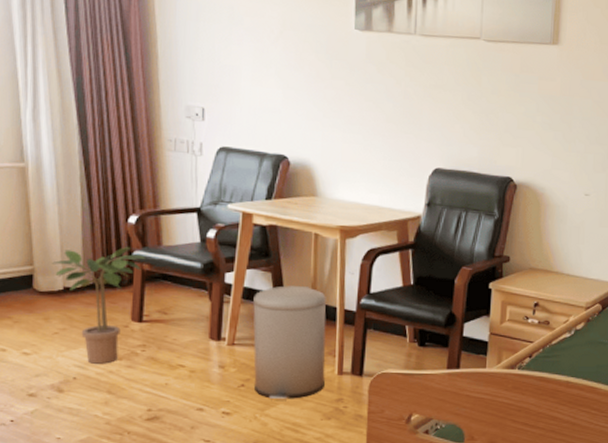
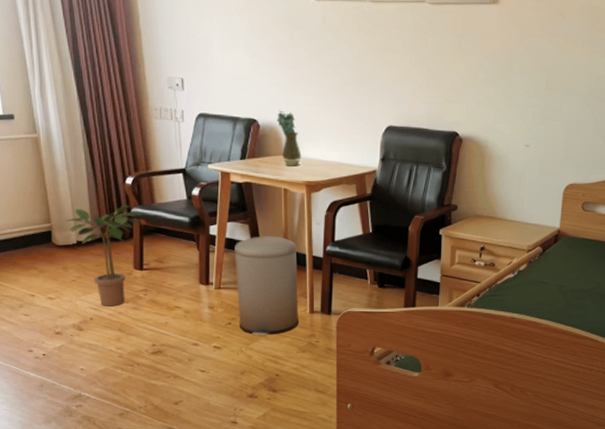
vase: none [309,146,337,209] -> present [276,110,302,167]

